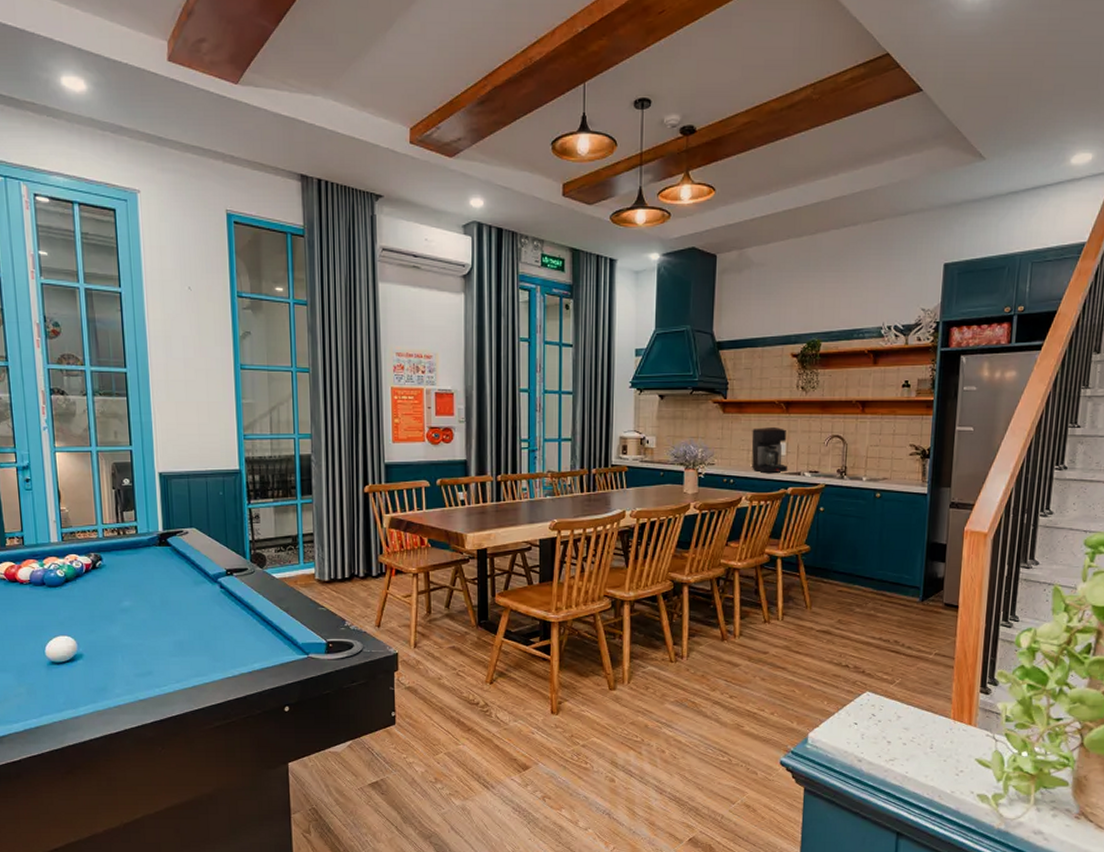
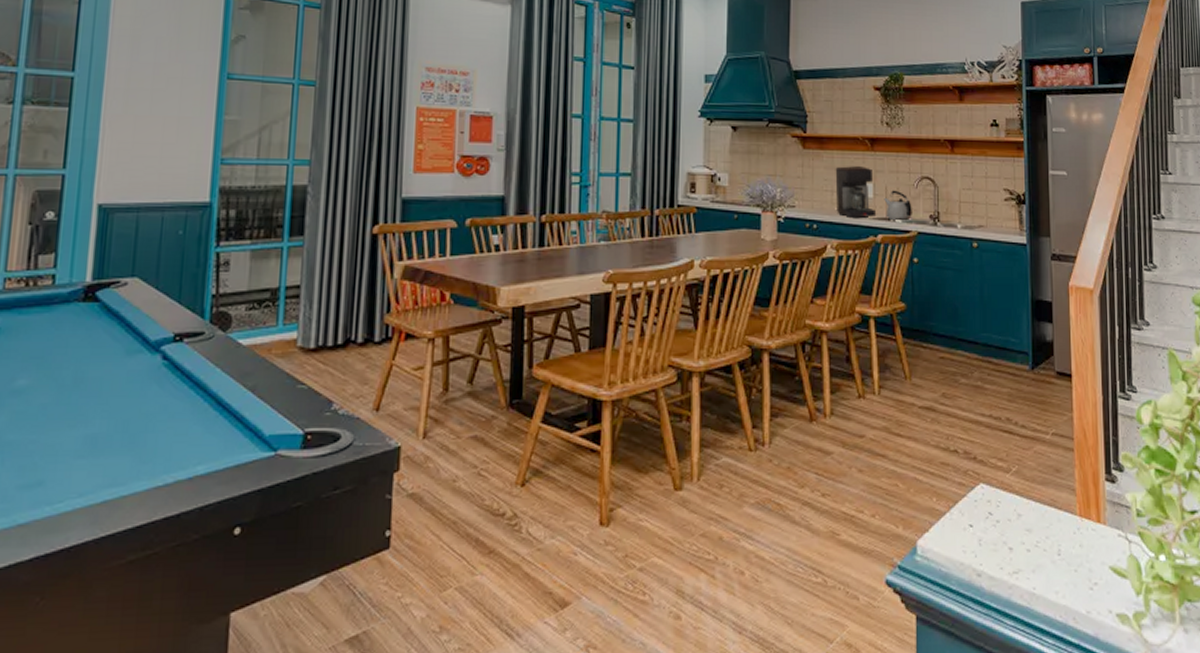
kettle: none [795,448,822,474] -> present [884,190,912,220]

